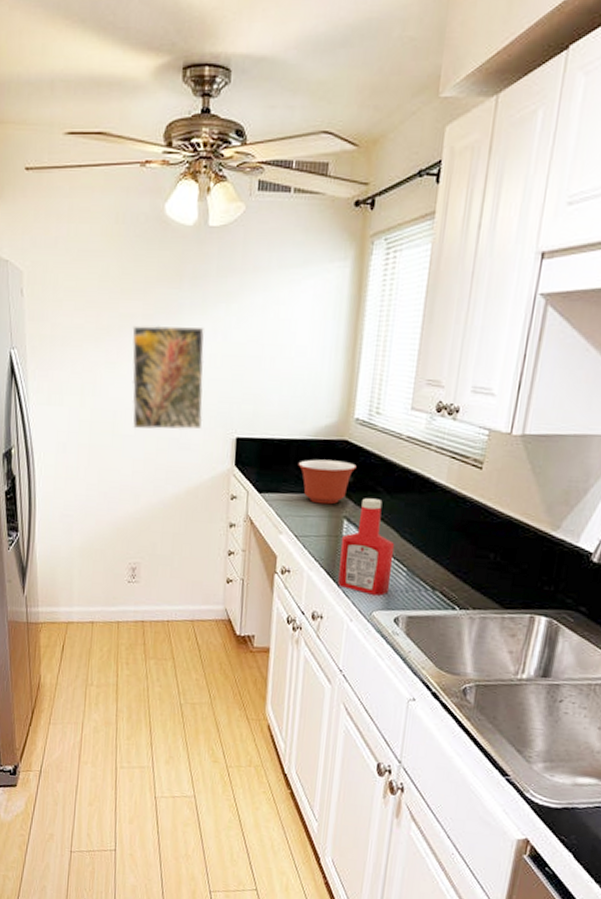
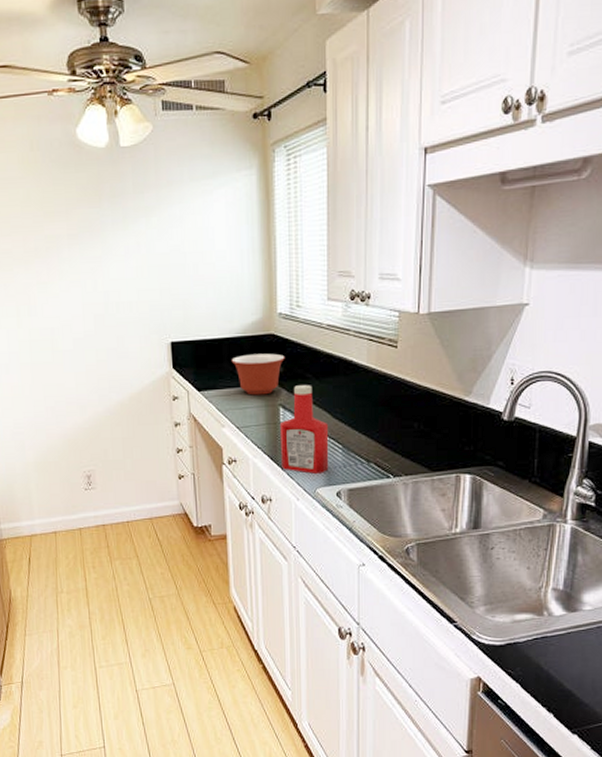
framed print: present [132,325,205,430] -> none [59,241,137,344]

